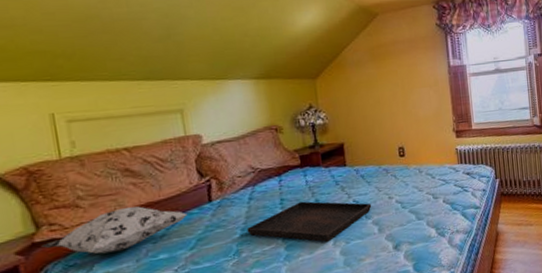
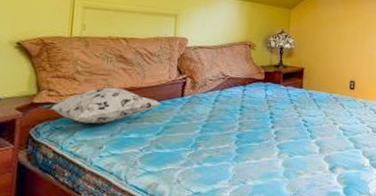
serving tray: present [246,201,372,242] -> none [207,112,318,151]

